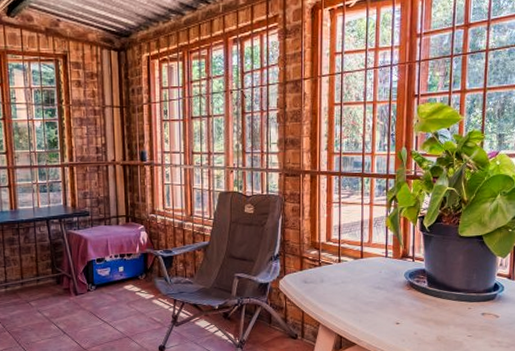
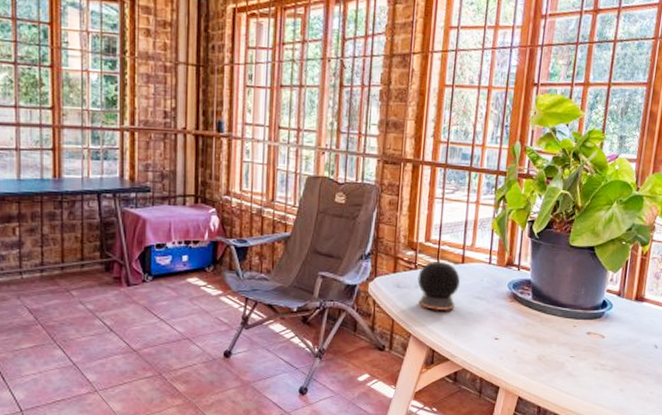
speaker: none [322,257,360,302] -> present [417,260,460,311]

